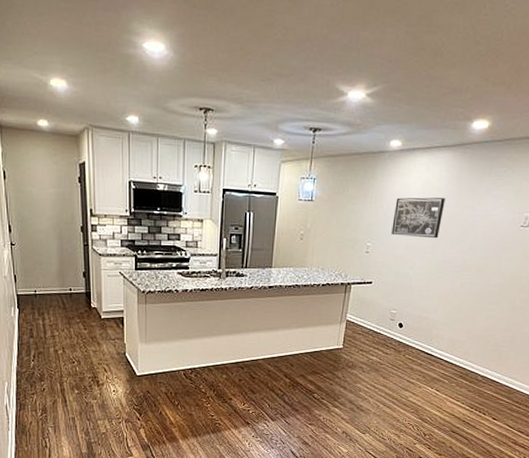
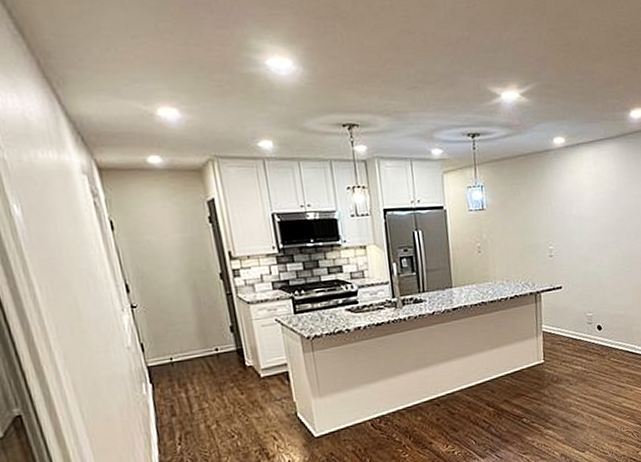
wall art: present [391,197,445,239] -> none [570,190,620,235]

